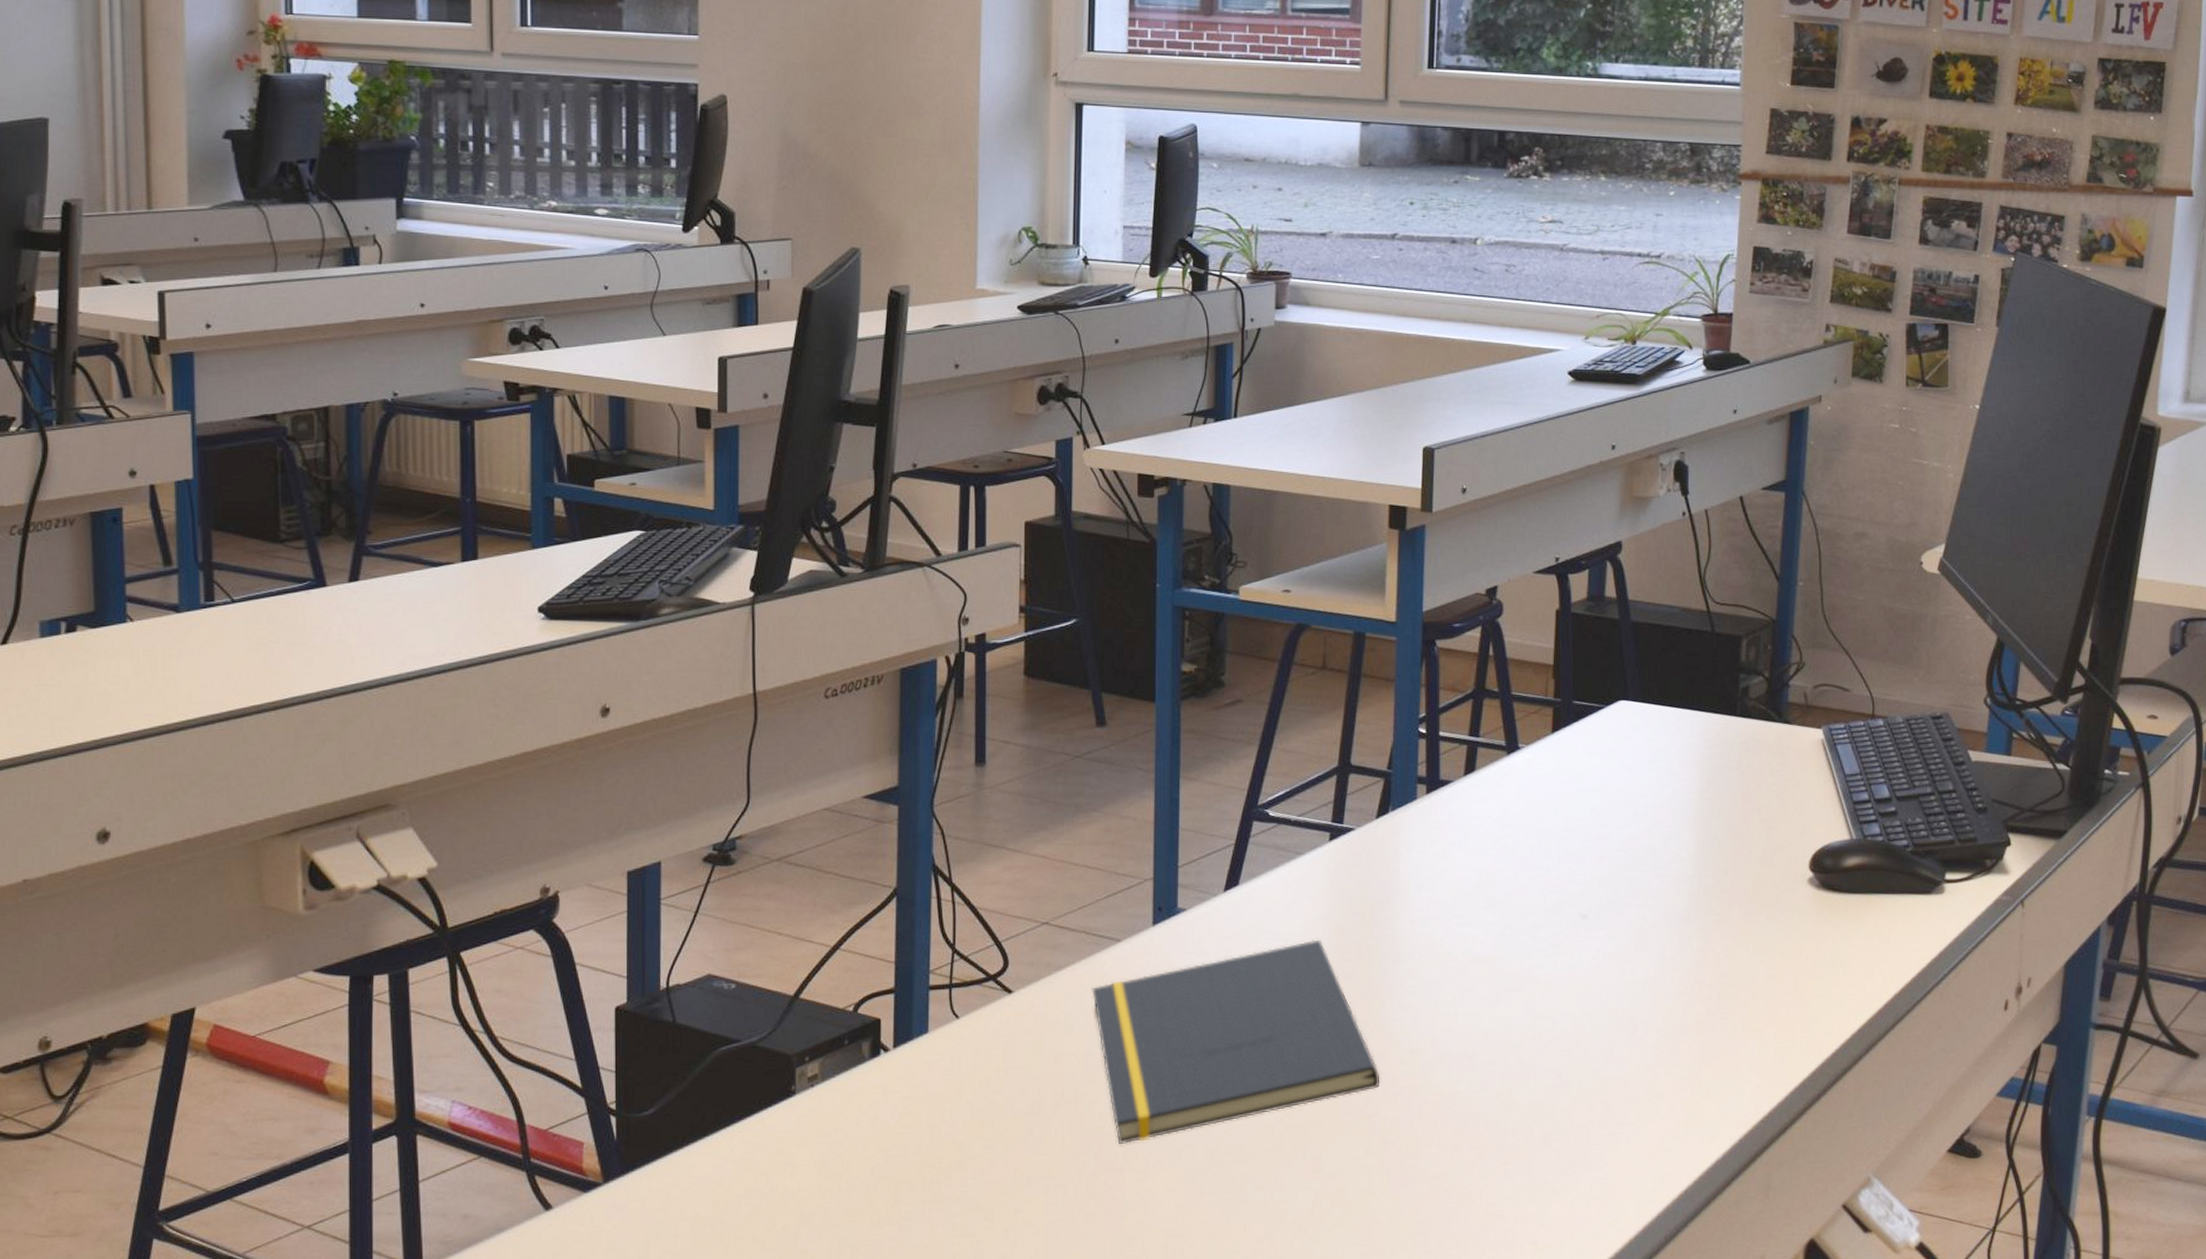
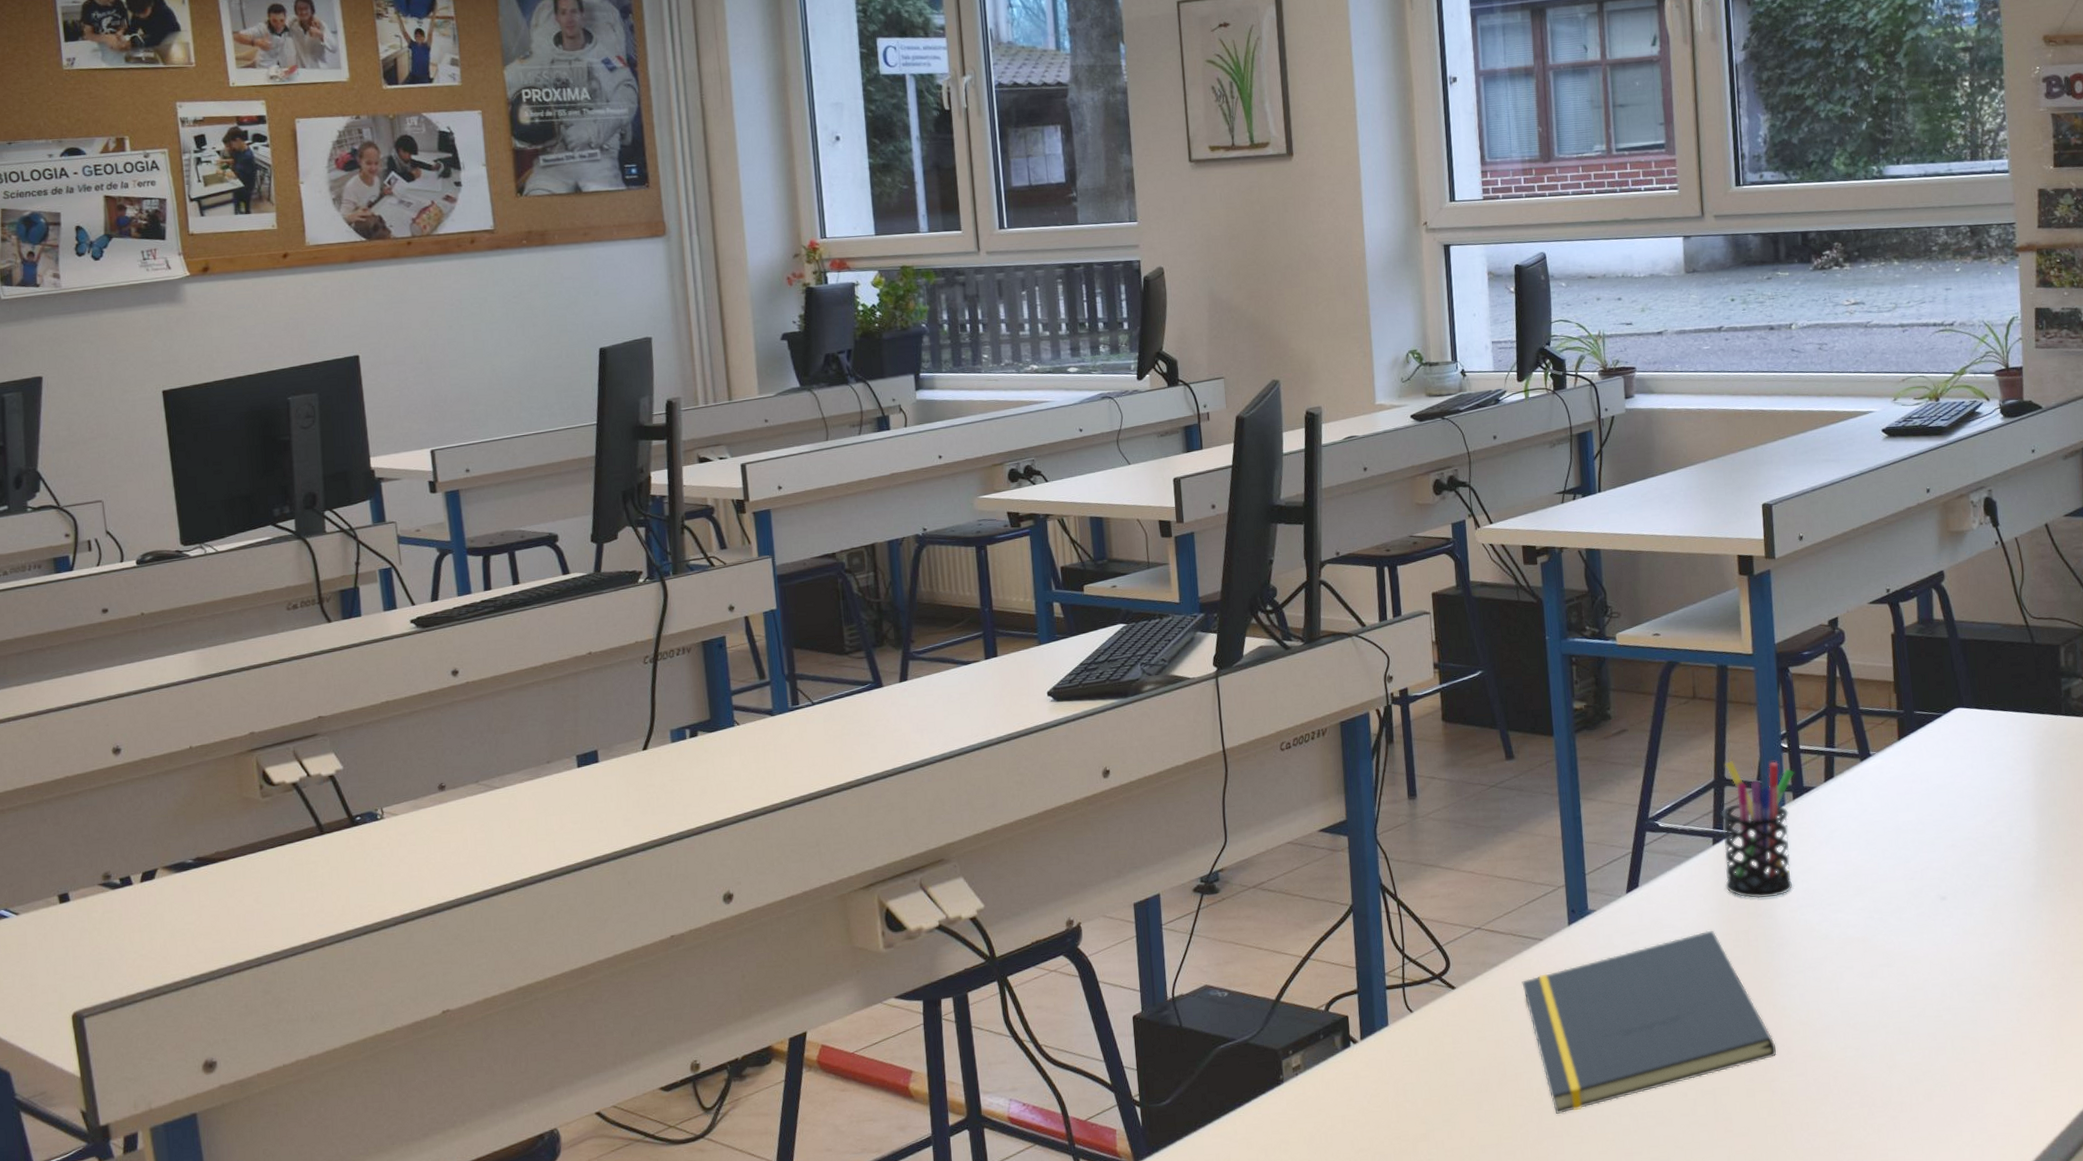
pen holder: none [1339,743,1431,906] -> present [1721,760,1794,899]

